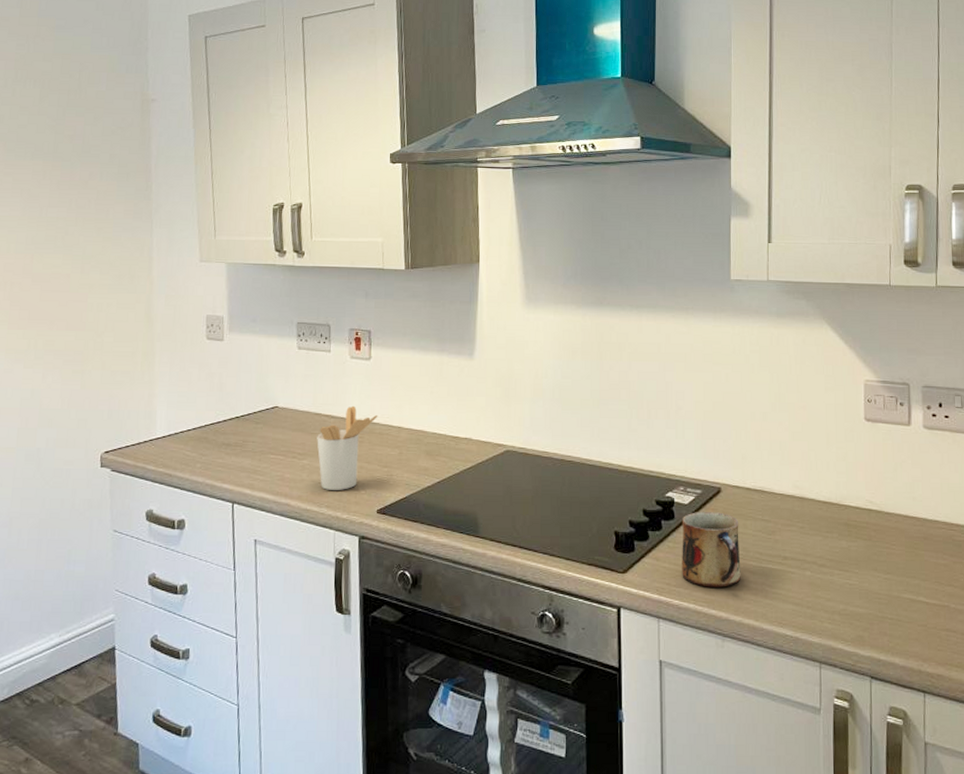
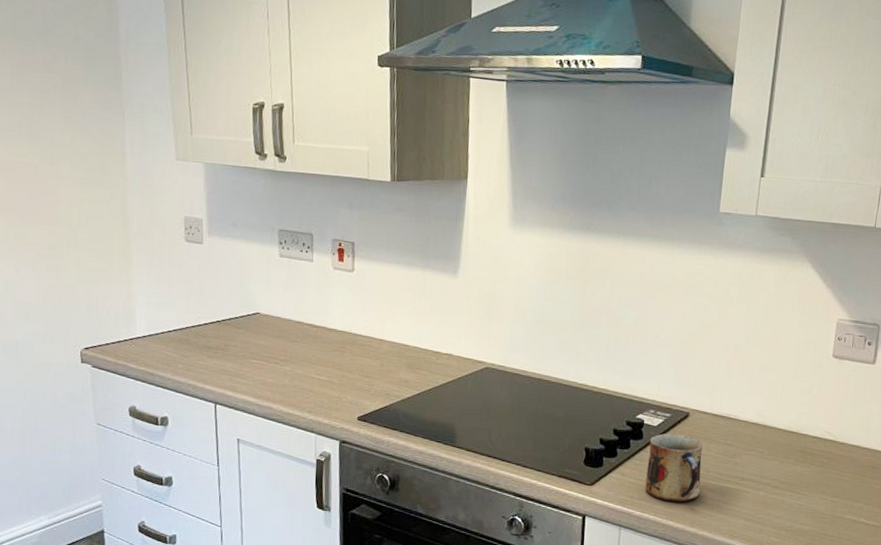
utensil holder: present [317,405,378,490] -> none [299,316,360,397]

